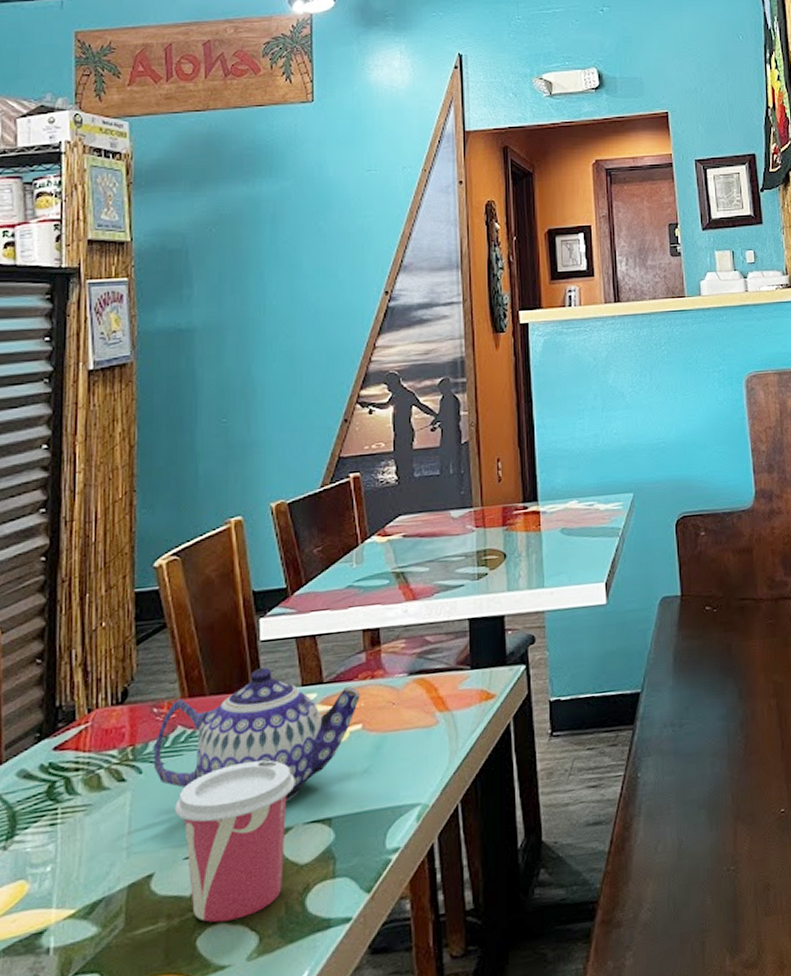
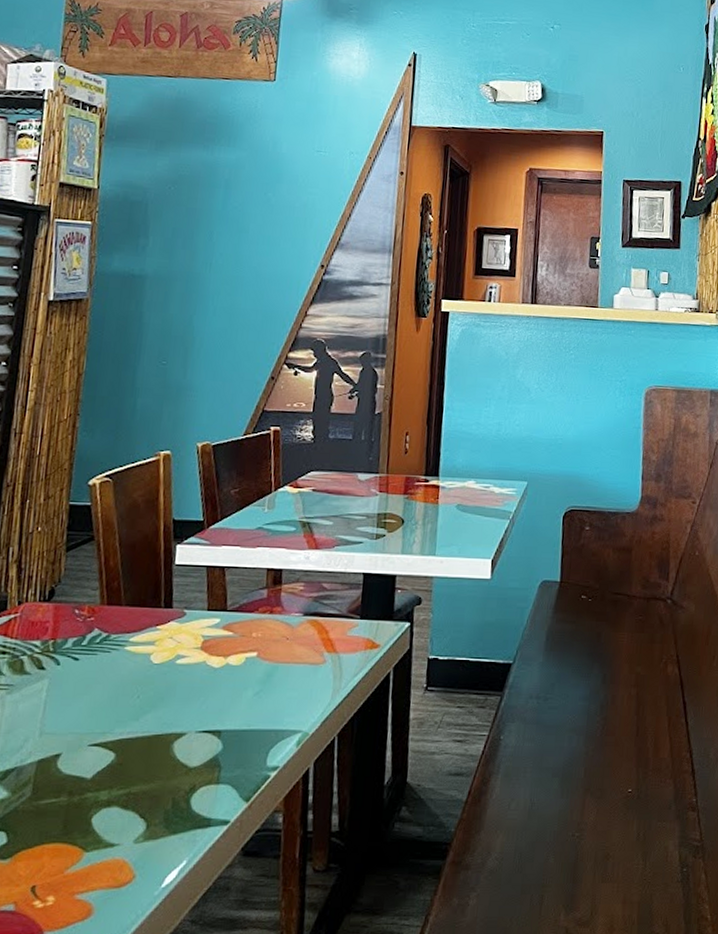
teapot: present [154,667,360,801] -> none [71,588,259,710]
cup: present [175,760,295,923] -> none [85,670,193,806]

